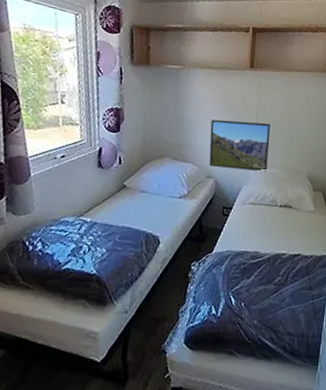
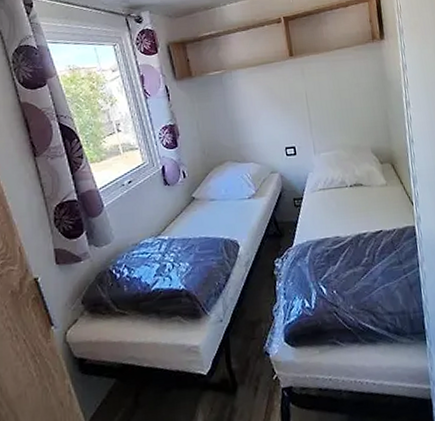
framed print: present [209,119,271,172] -> none [263,107,329,162]

